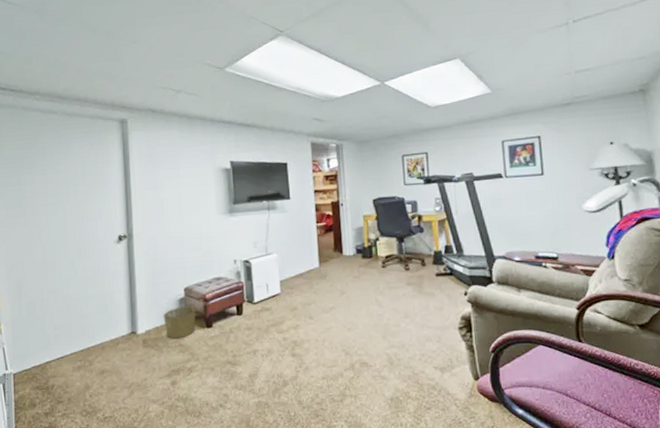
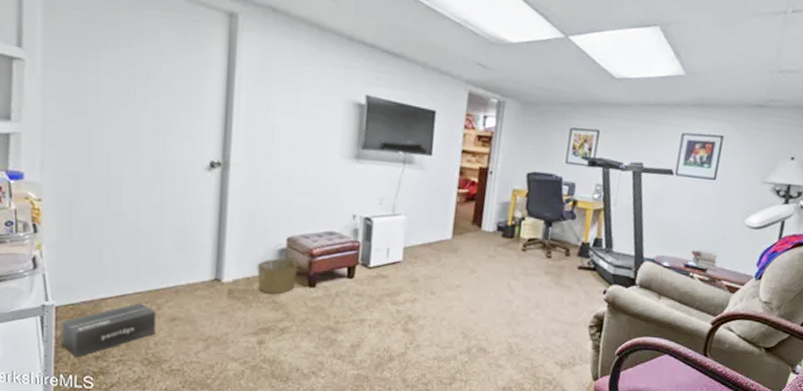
box: none [18,361,90,416] -> present [61,302,157,358]
books: none [538,239,567,258] -> present [691,248,718,271]

